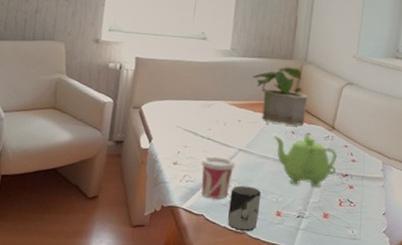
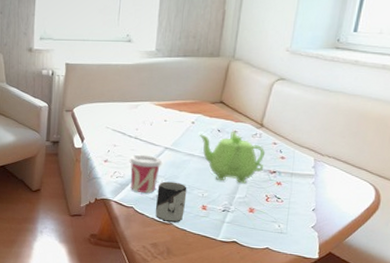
potted plant: present [253,67,308,125] -> none [178,65,235,123]

